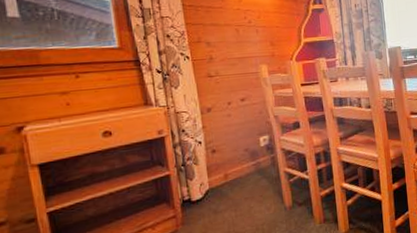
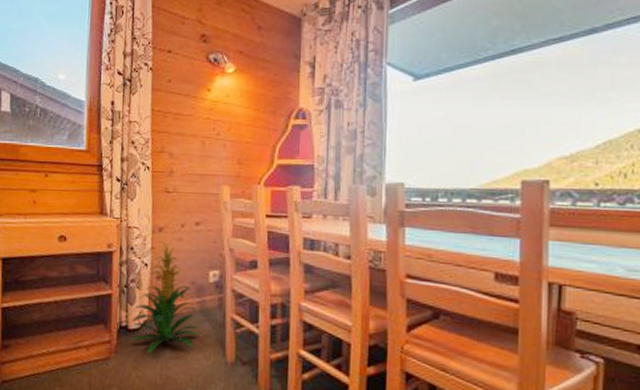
indoor plant: none [194,119,259,217] -> present [130,241,200,353]

